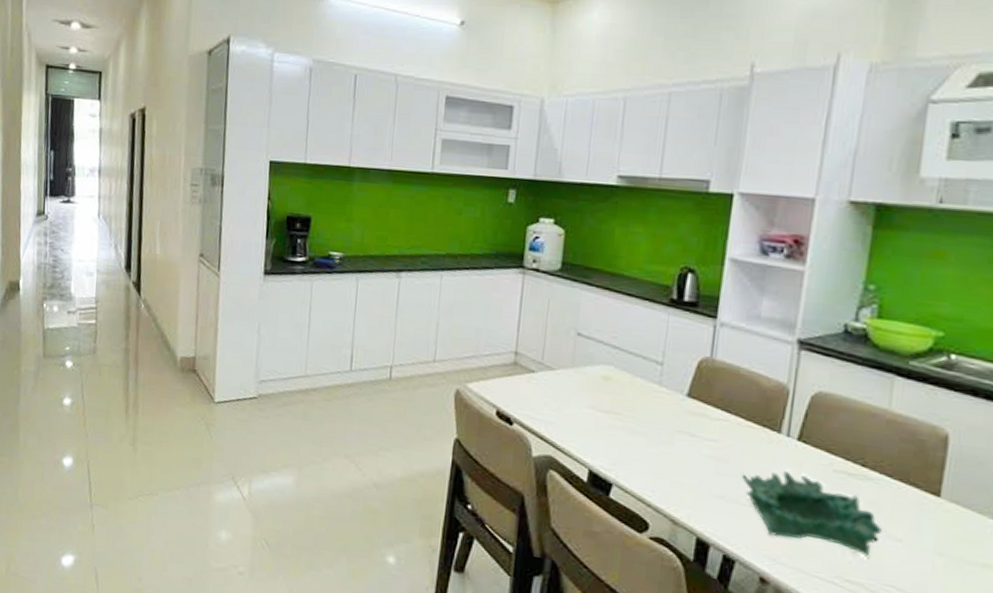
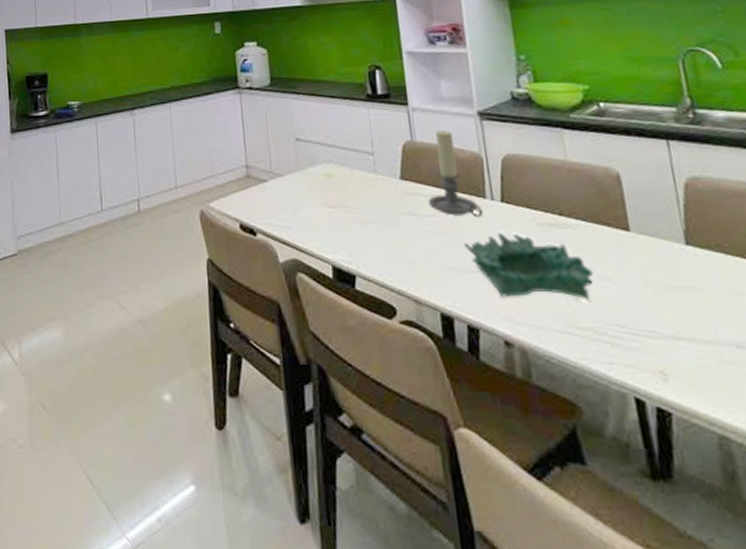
candle holder: none [712,353,774,452] -> present [427,131,483,218]

